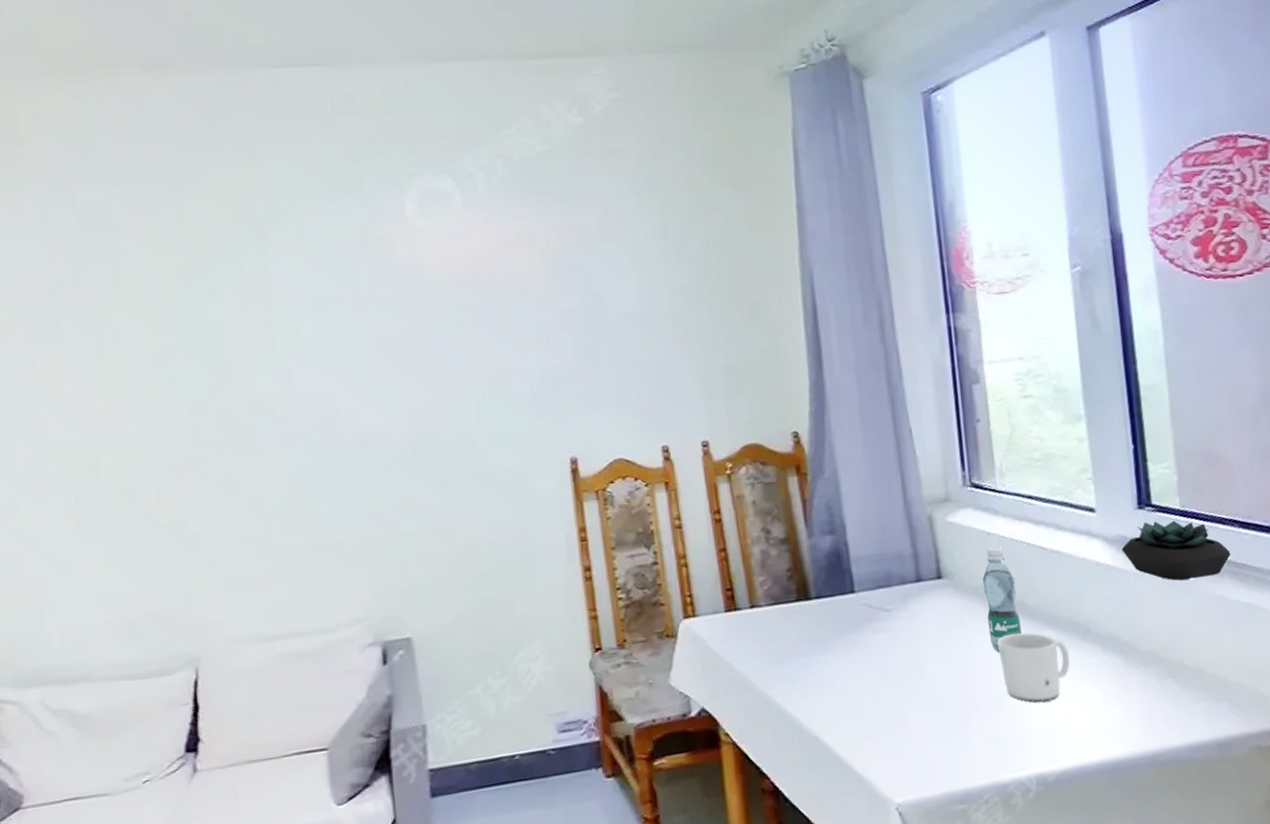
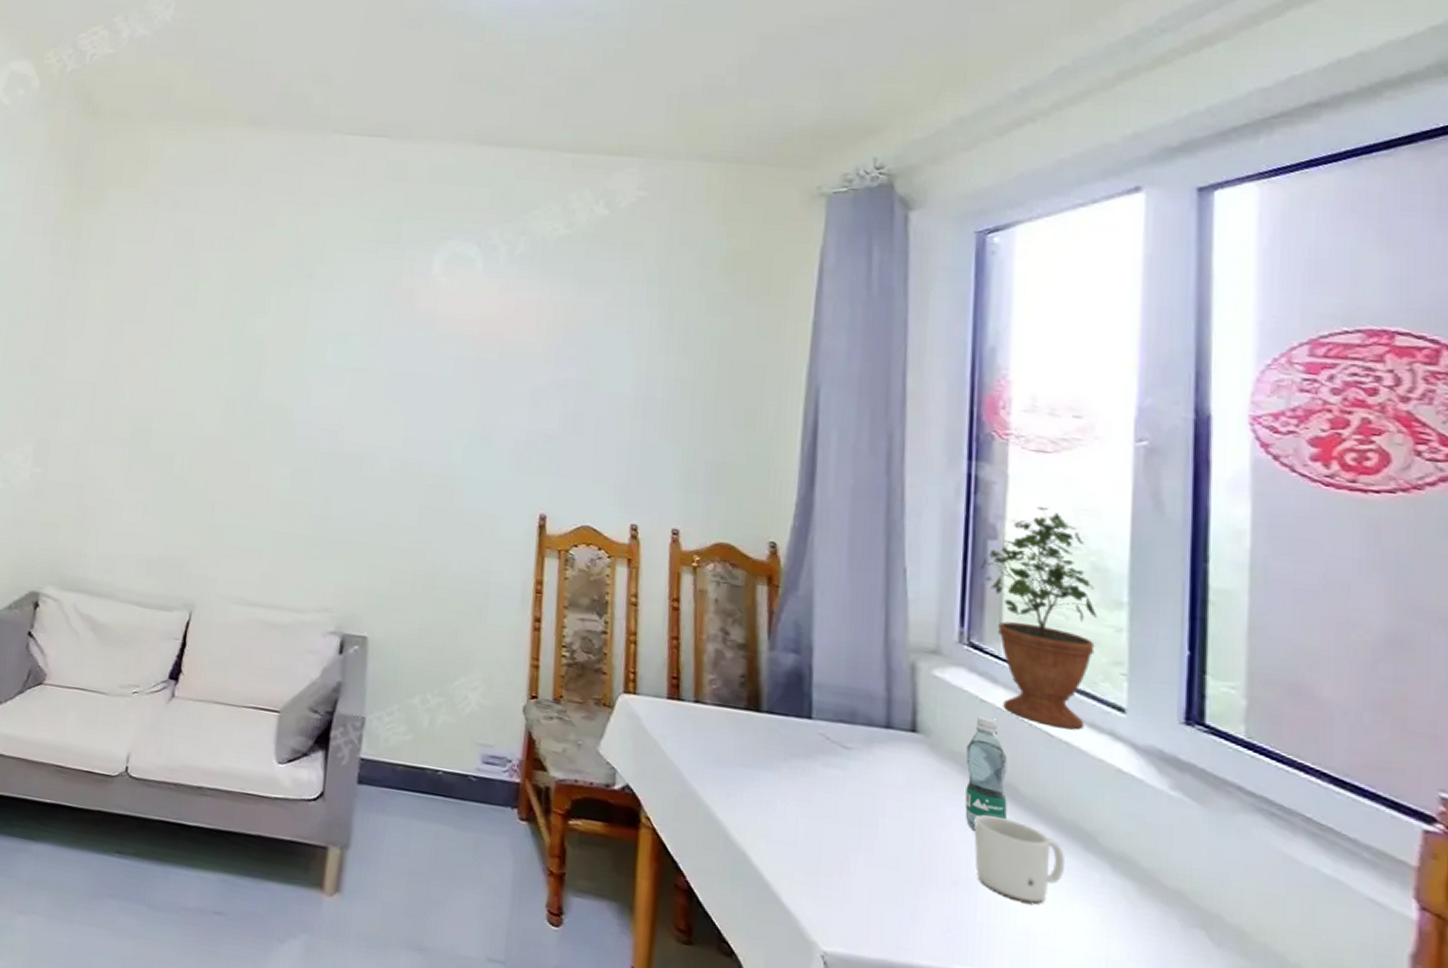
potted plant: none [970,343,1067,541] -> present [980,506,1098,729]
succulent plant: present [1121,520,1231,581] -> none [1154,740,1312,829]

